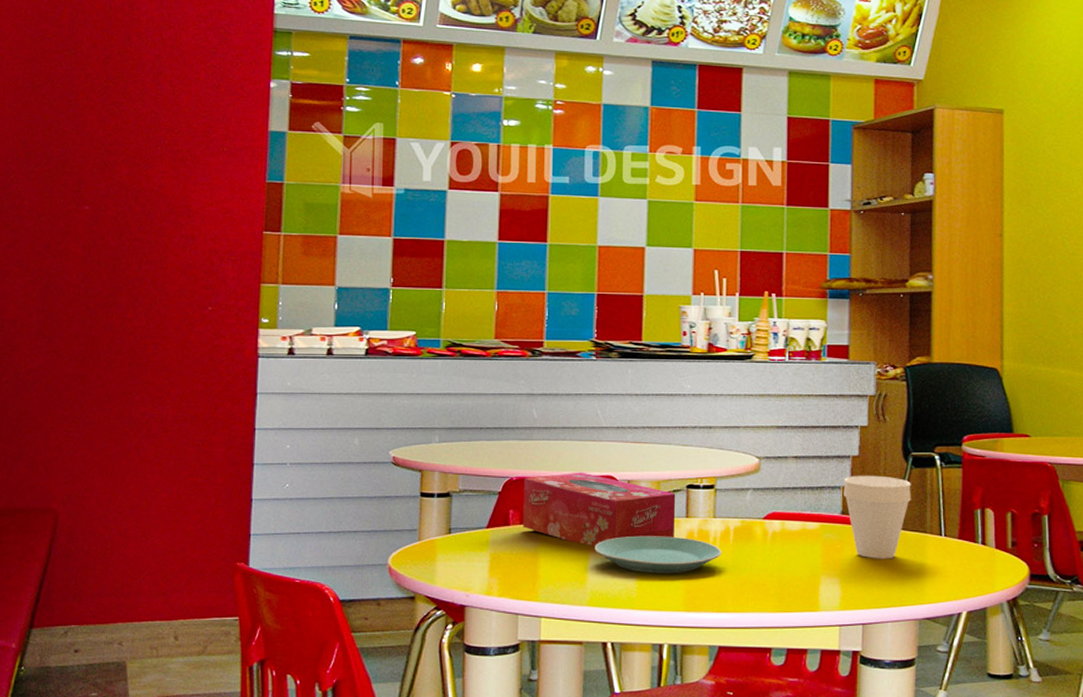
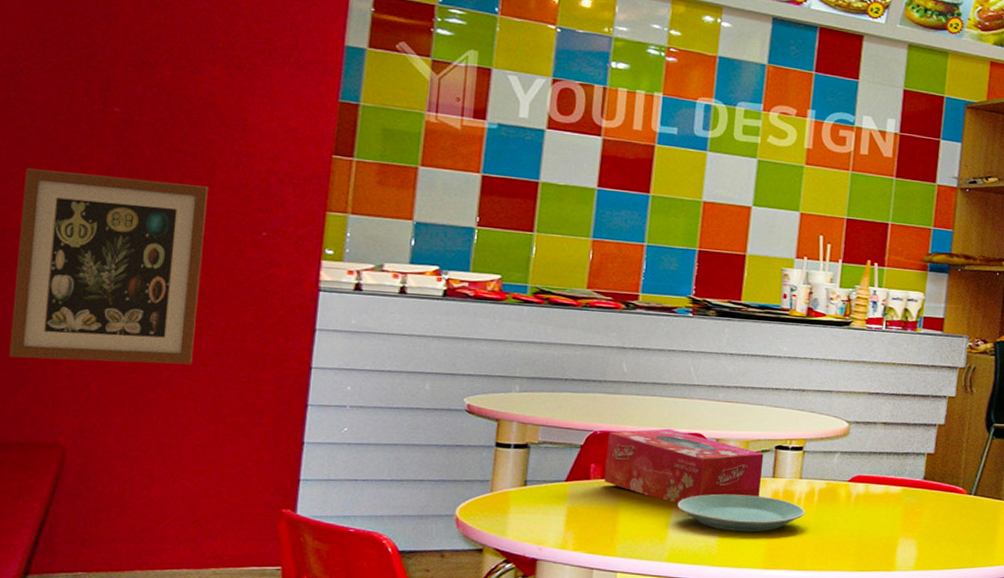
wall art: none [11,266,162,433] -> present [9,168,208,365]
cup: present [844,475,911,559] -> none [927,443,991,523]

